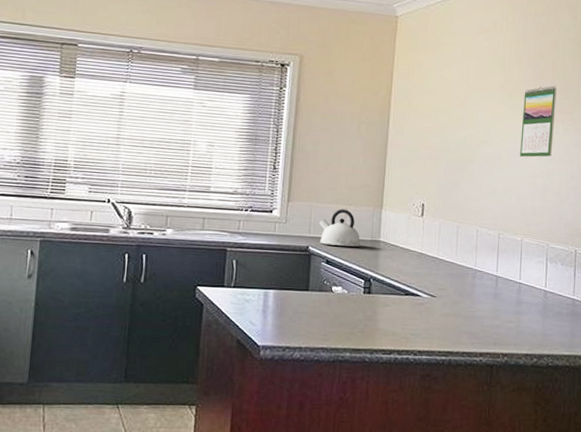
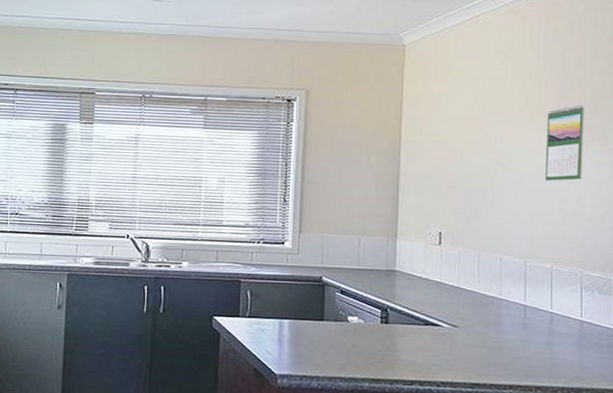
kettle: present [319,209,361,247] -> none [332,239,376,277]

